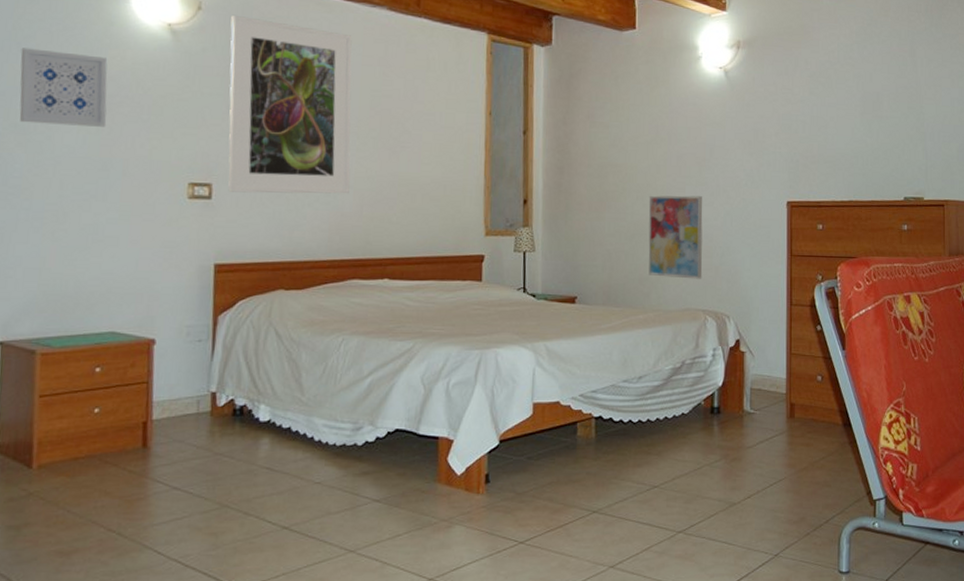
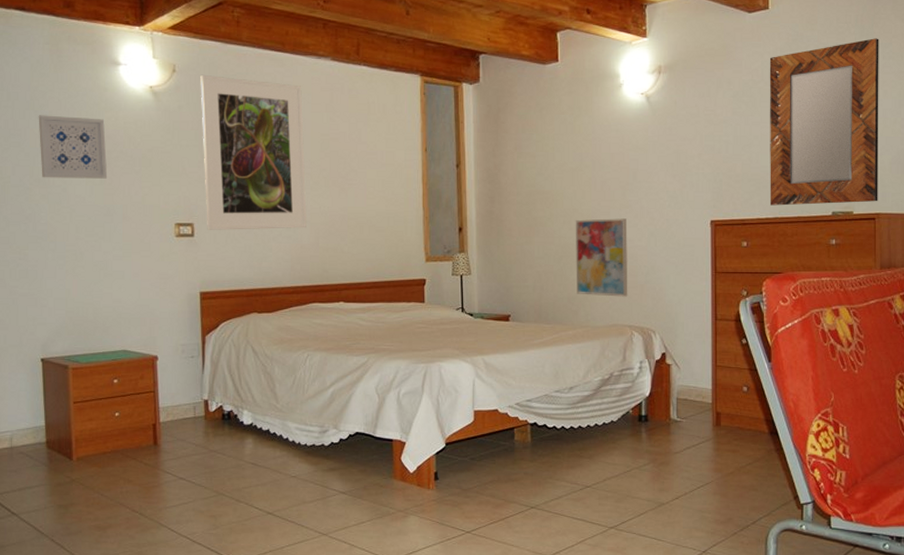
home mirror: none [844,28,947,189] -> present [769,38,879,206]

